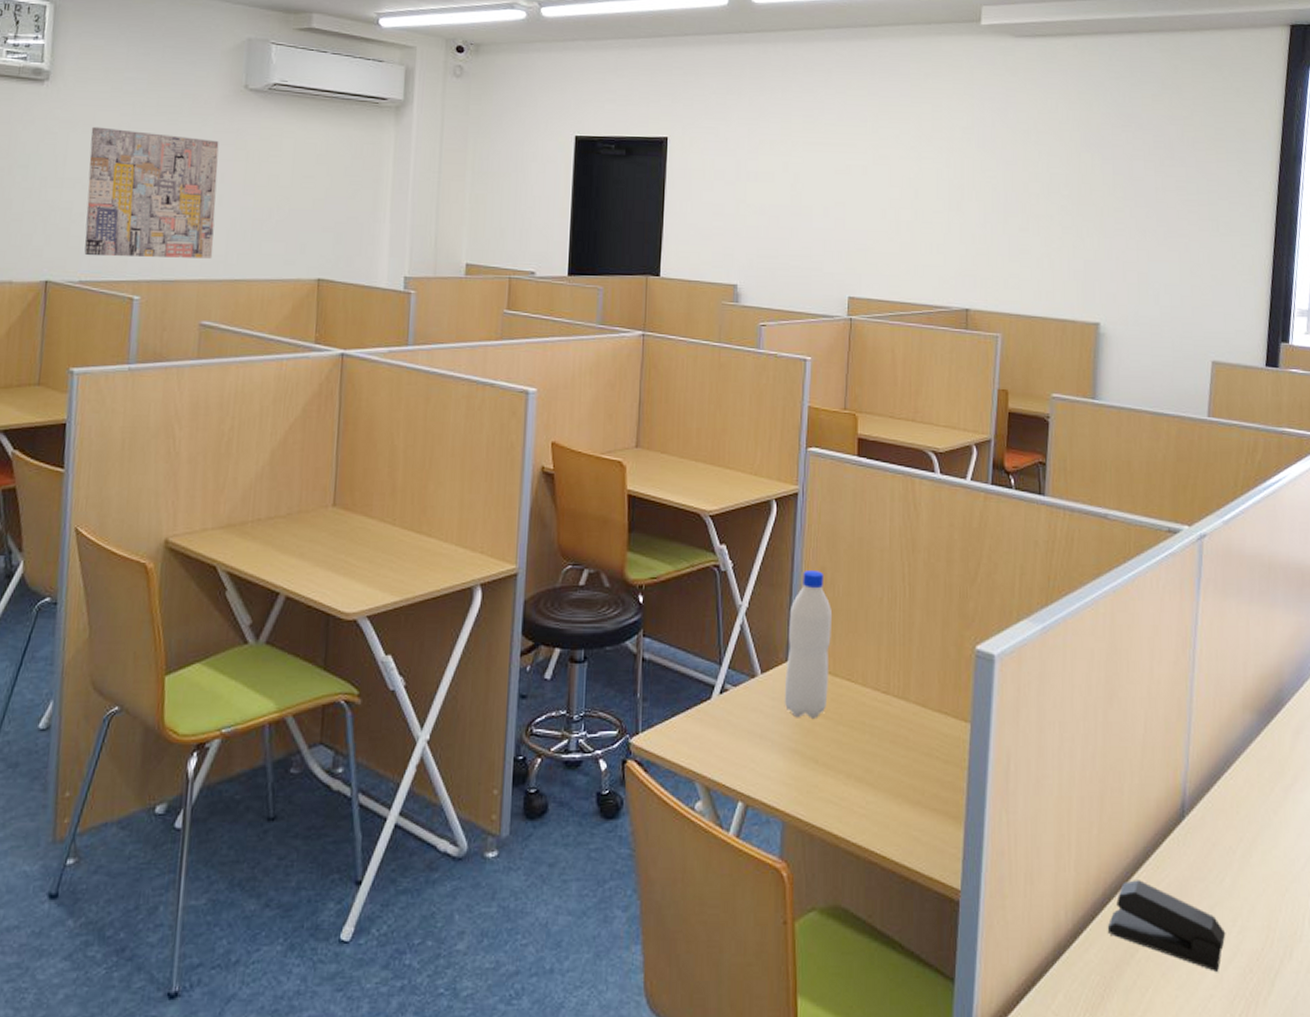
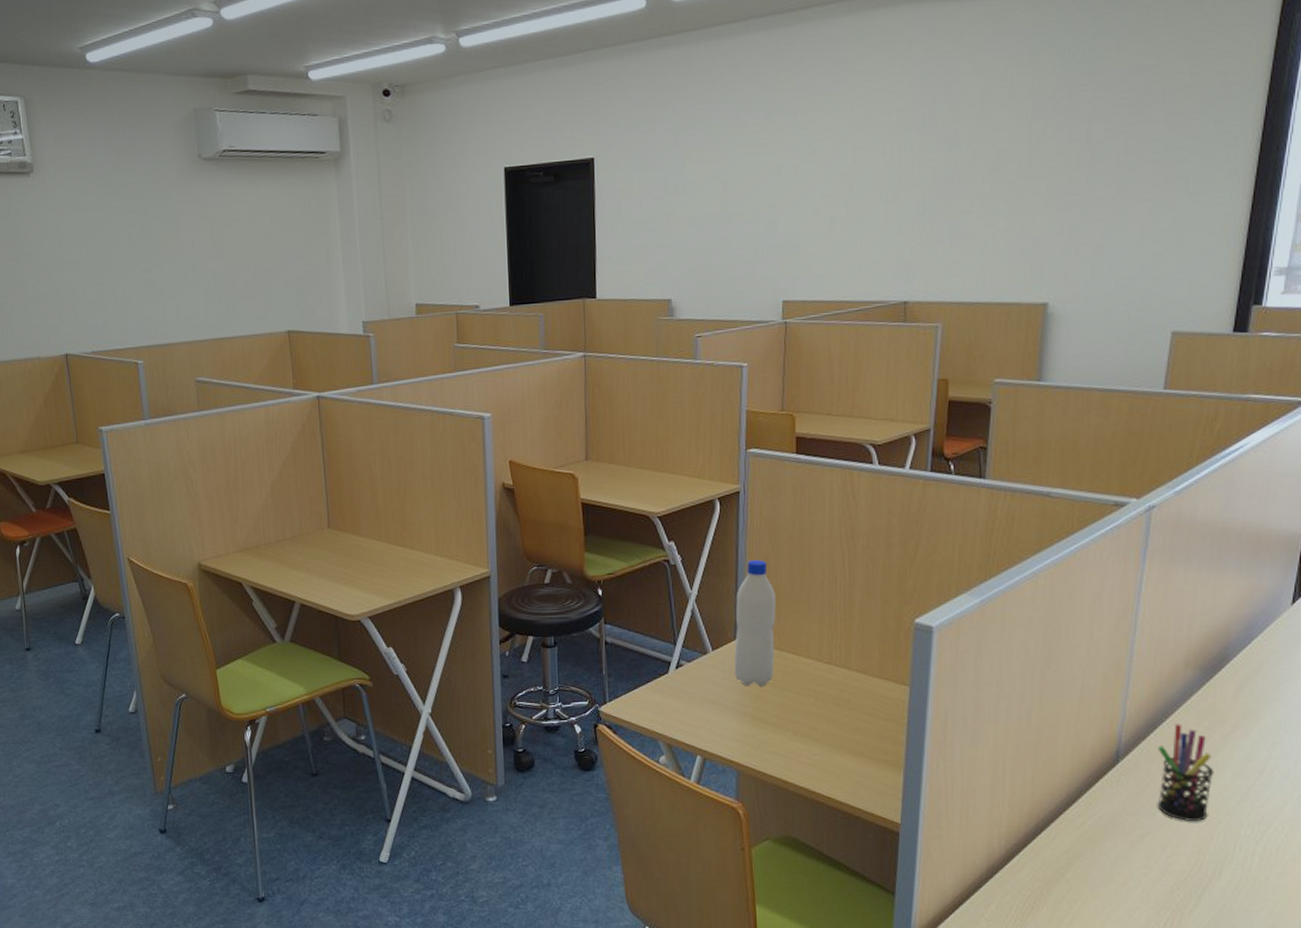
wall art: present [84,126,219,259] -> none [76,210,196,329]
stapler: present [1107,880,1226,971] -> none [1039,814,1155,888]
pen holder: none [1222,774,1278,889] -> present [1157,724,1214,821]

